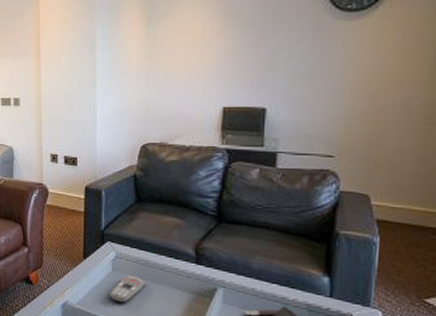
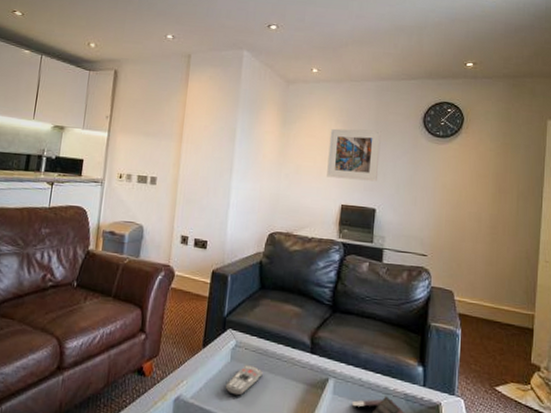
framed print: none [204,13,271,78] -> present [327,128,381,182]

